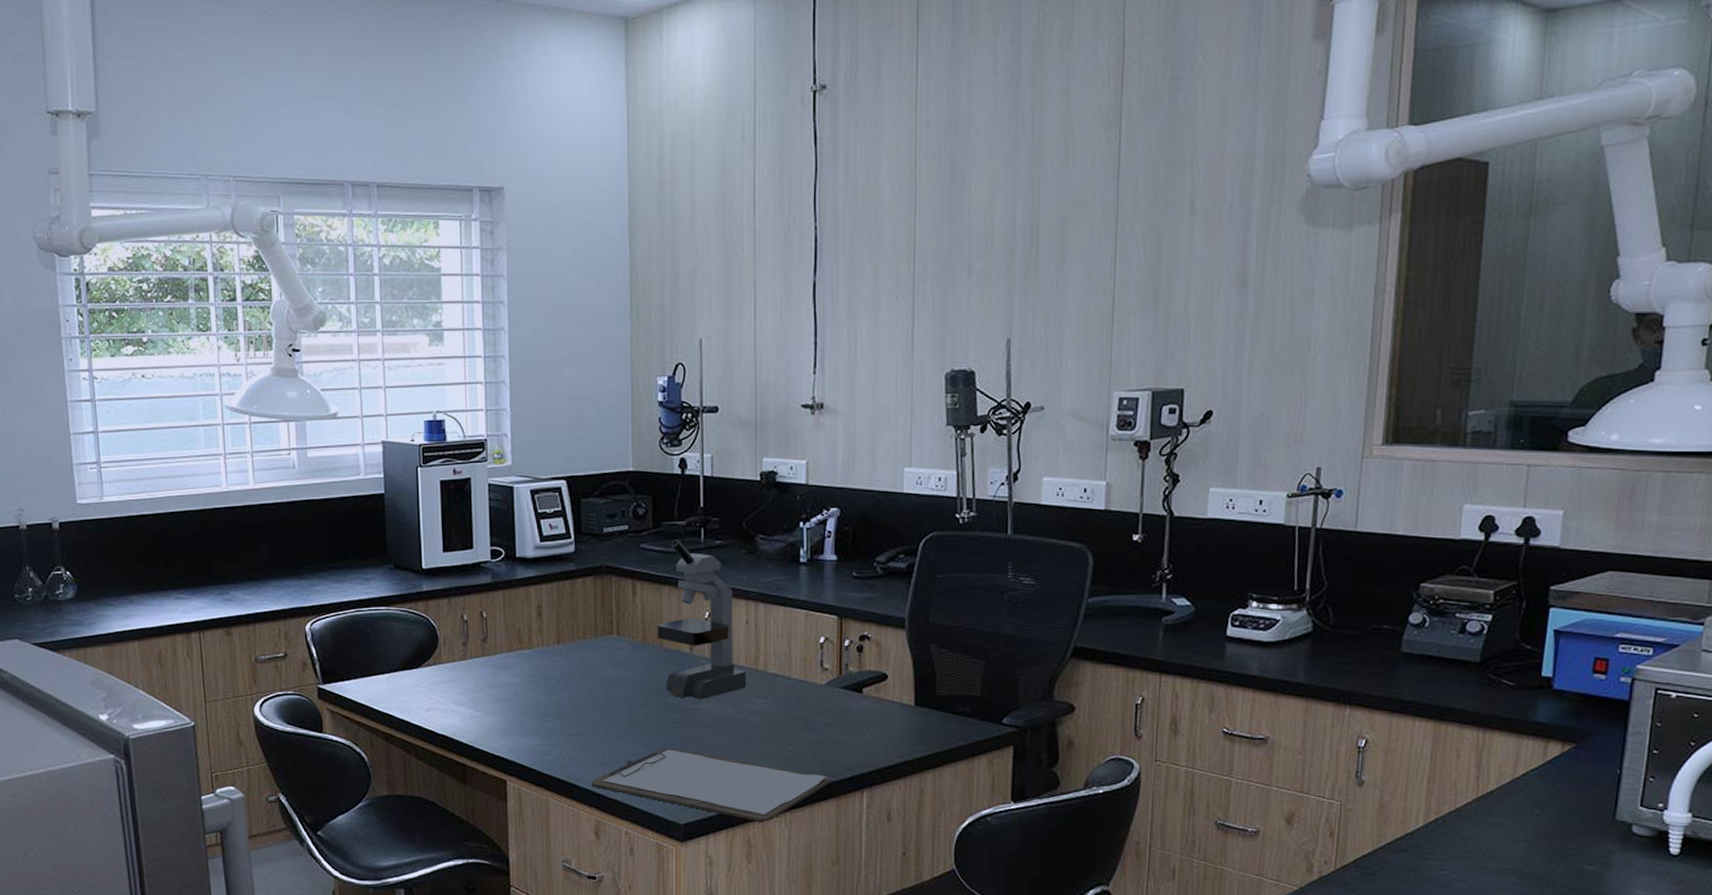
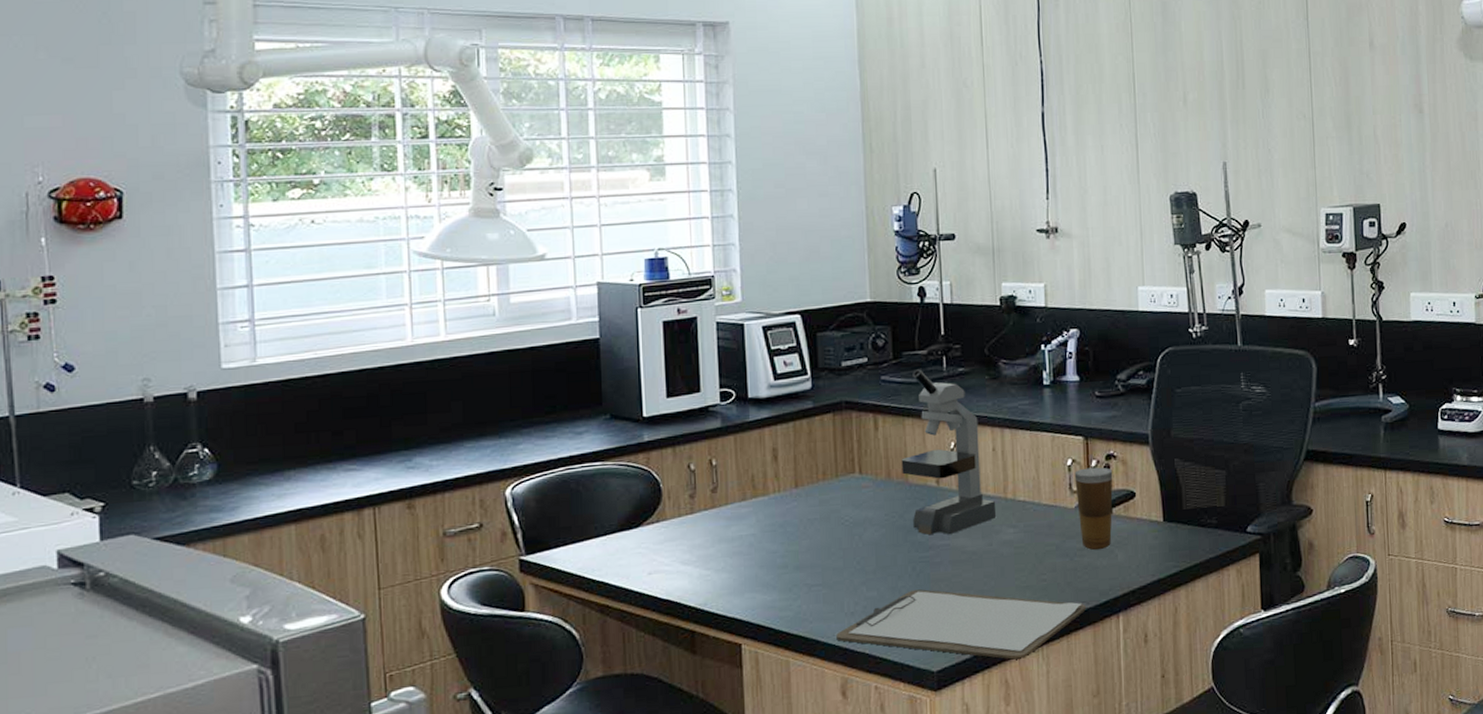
beverage cup: none [826,647,866,728] -> present [1074,467,1113,551]

